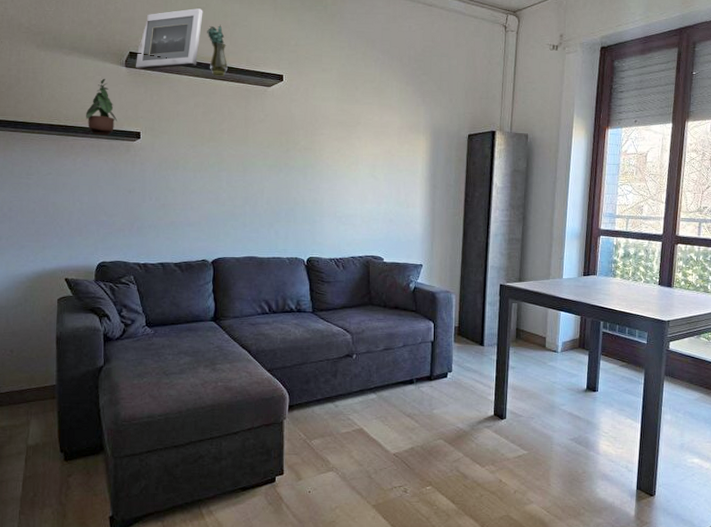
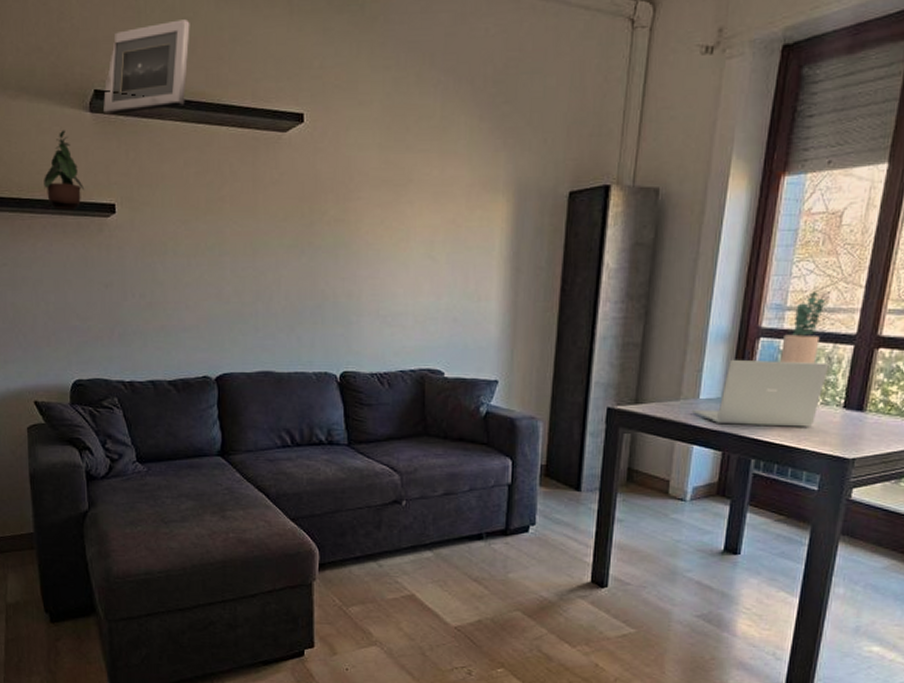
vase: present [207,24,228,77] -> none [196,42,227,121]
laptop: none [559,250,647,299] -> present [692,359,829,427]
vase: none [615,202,641,254] -> present [780,287,826,364]

